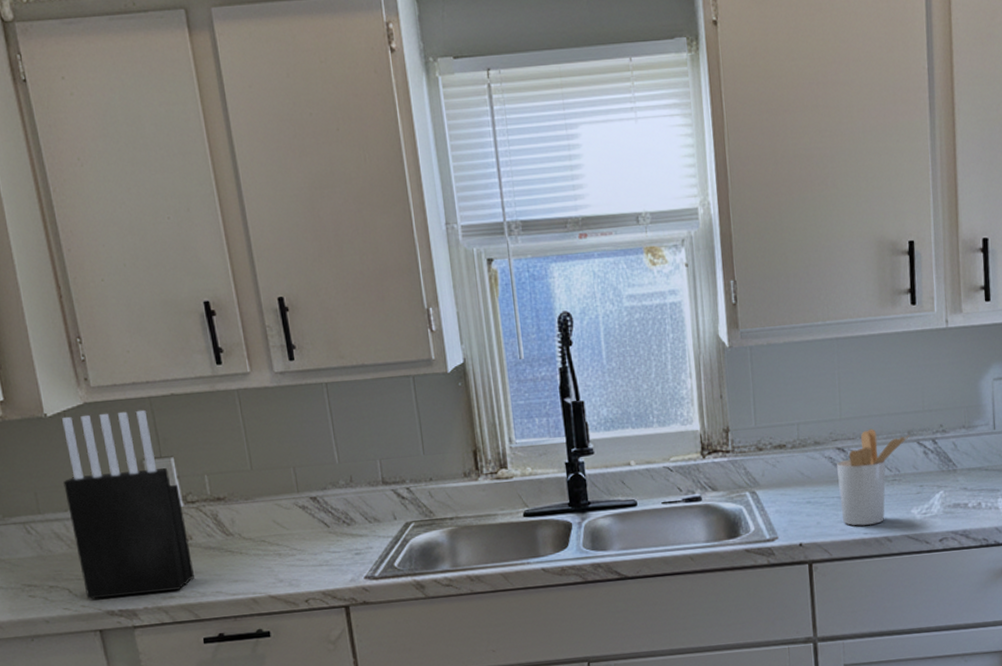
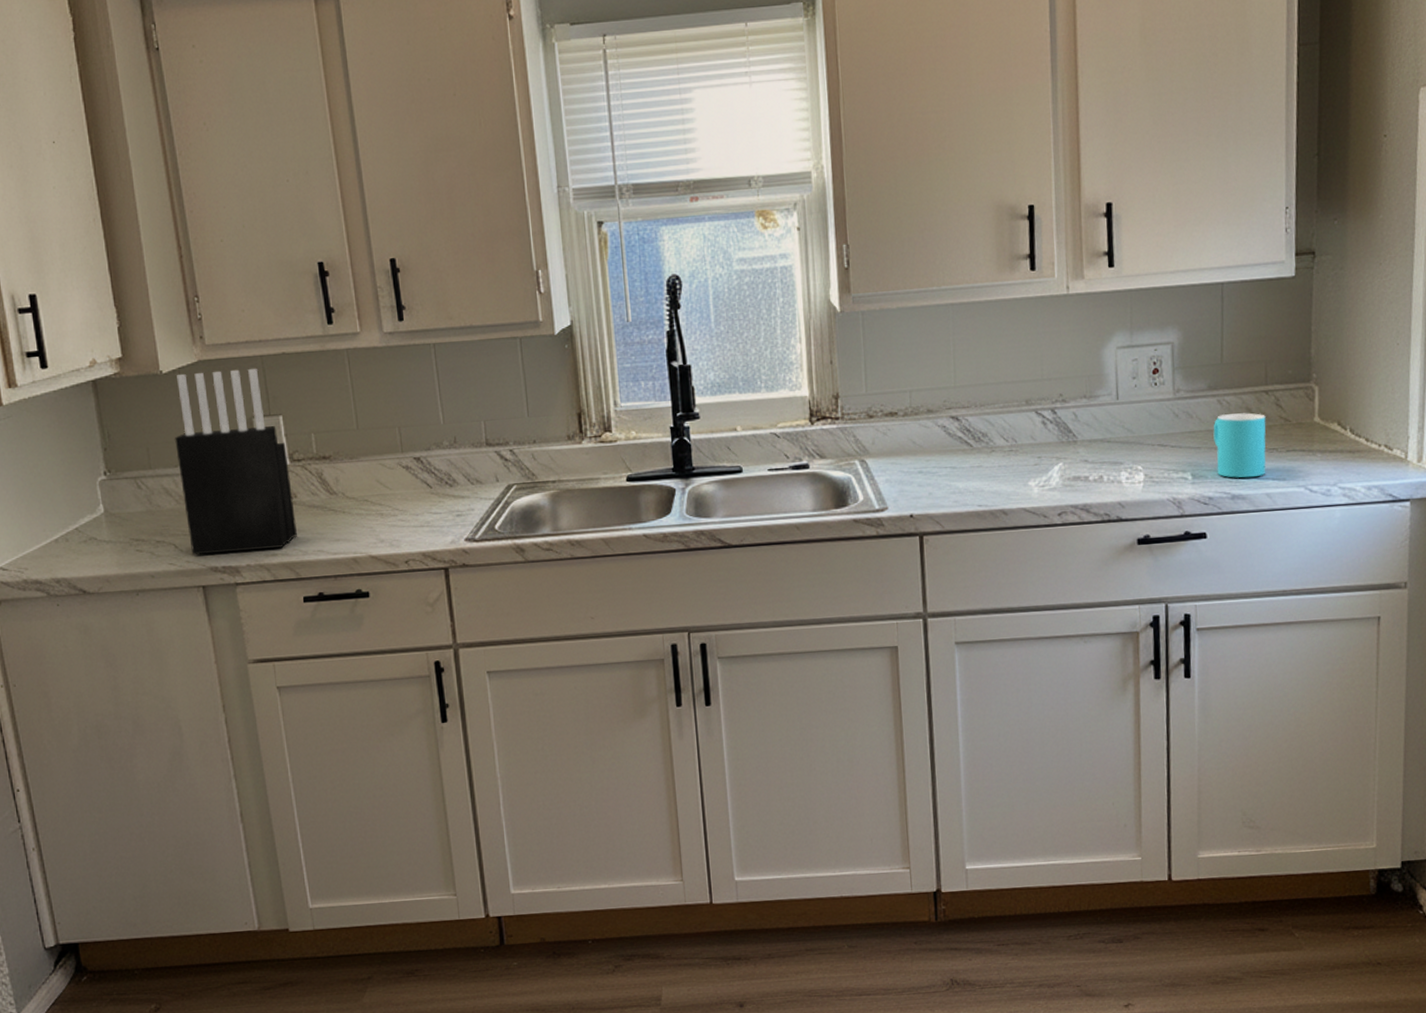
utensil holder: present [836,428,910,526] -> none [949,397,1028,498]

